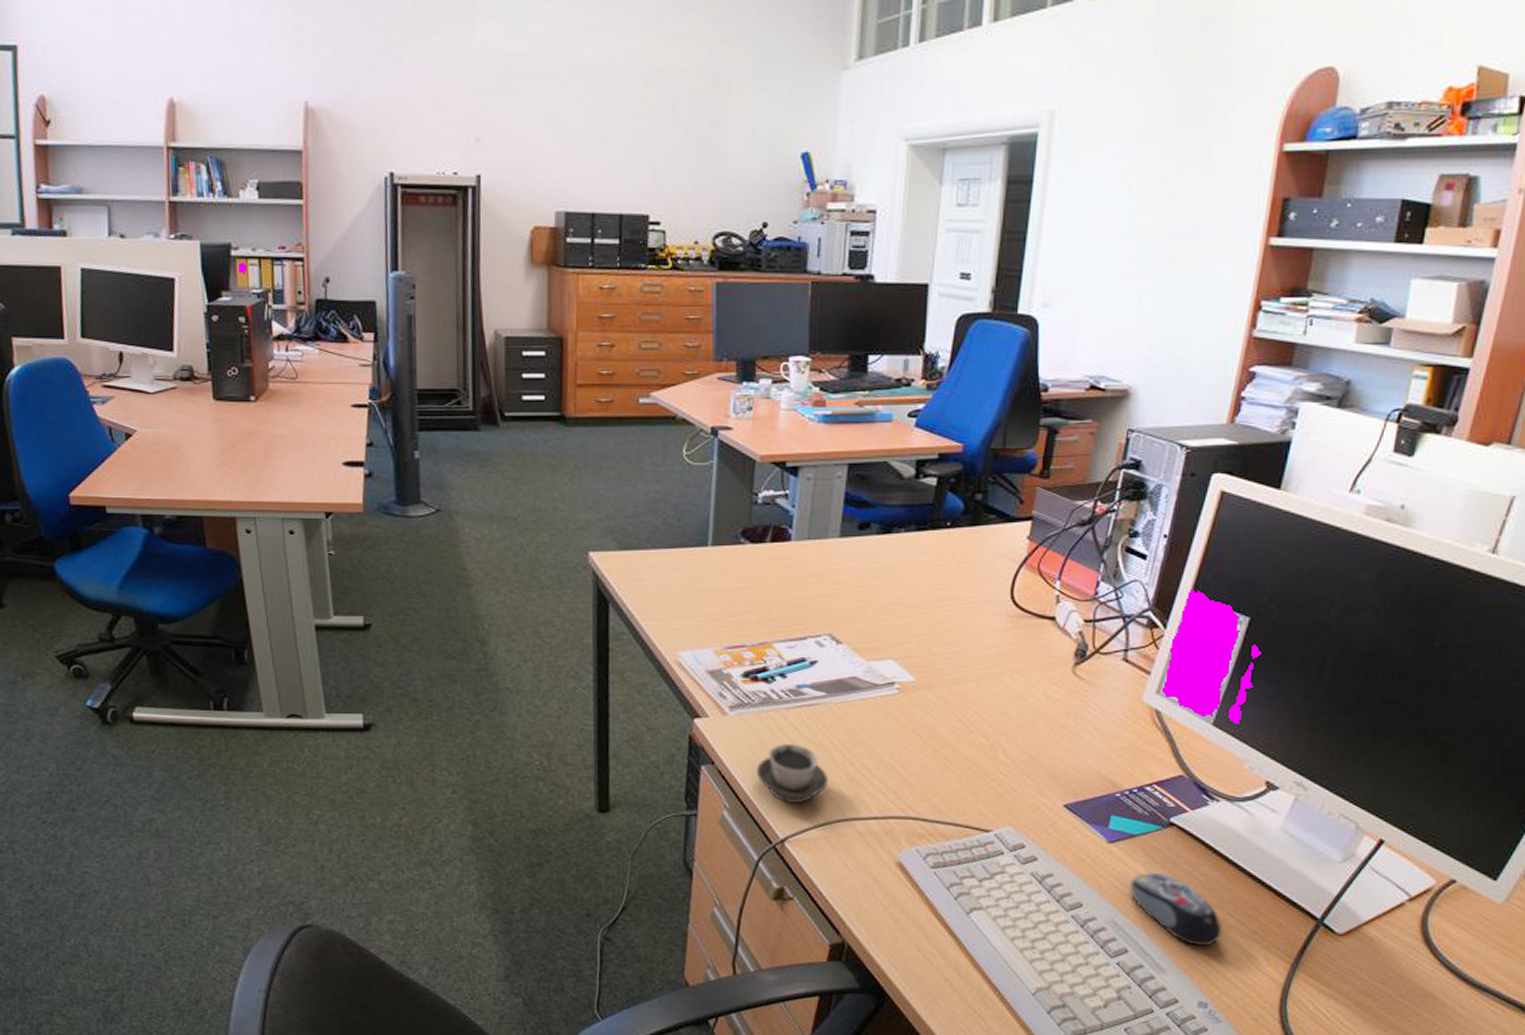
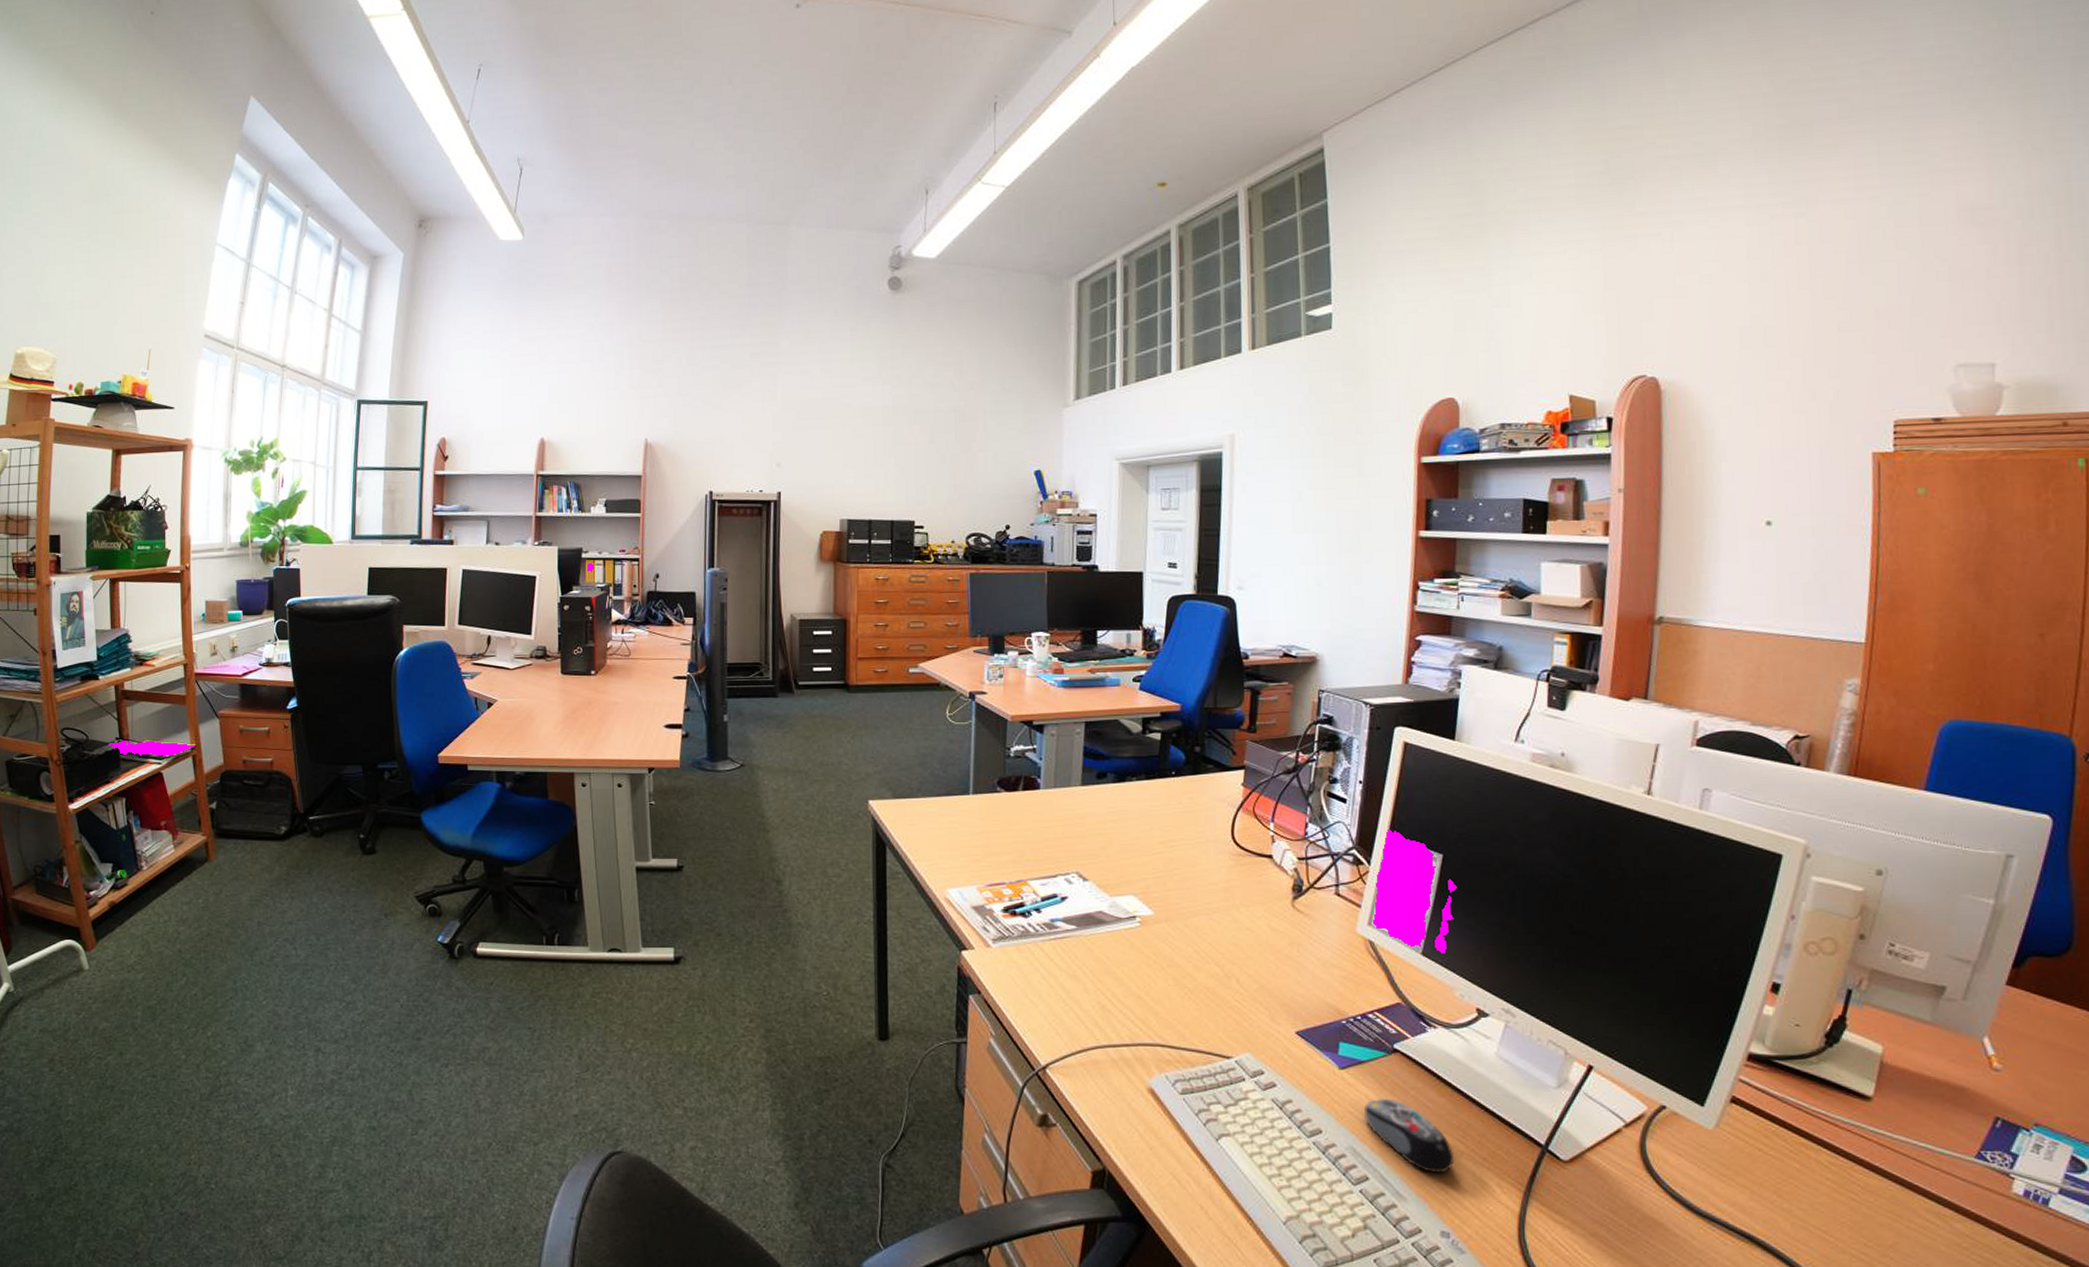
cup: present [757,743,828,804] -> none [1019,973,1082,1032]

